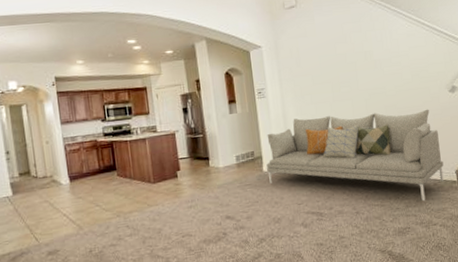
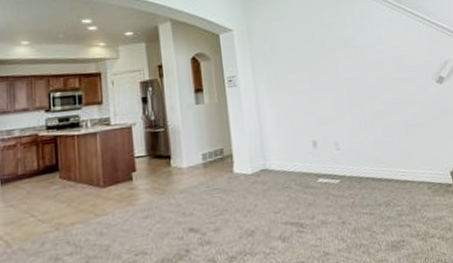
sofa: present [266,109,444,202] -> none [237,101,439,209]

